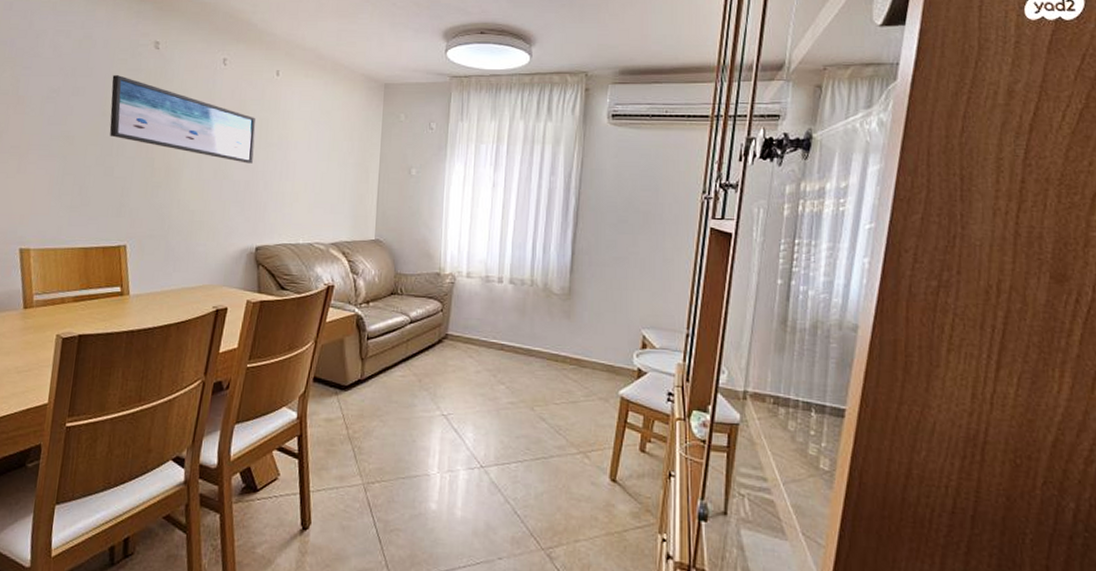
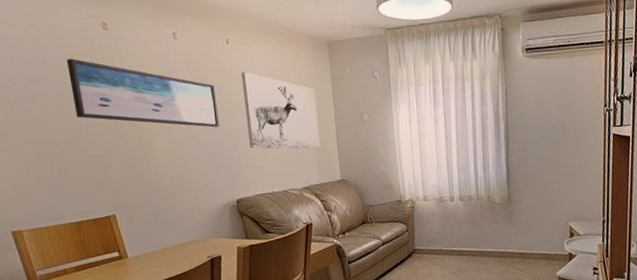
wall art: none [281,107,363,202] -> present [240,72,320,150]

